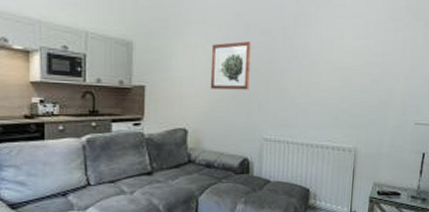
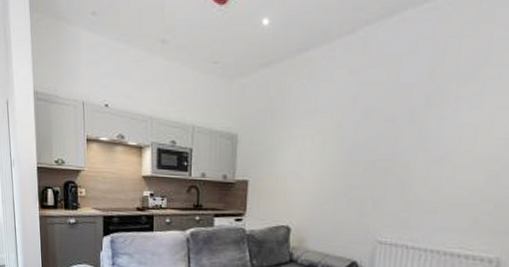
wall art: present [210,41,252,90] -> none [318,130,370,186]

